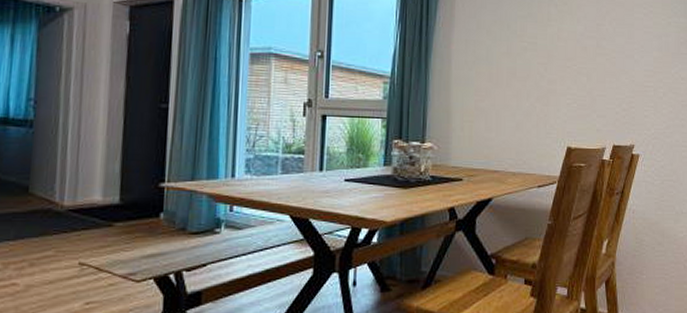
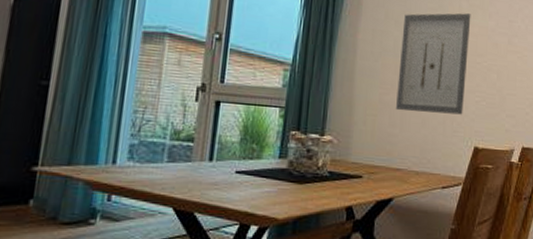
wall art: none [491,19,560,117] -> present [396,13,471,115]

